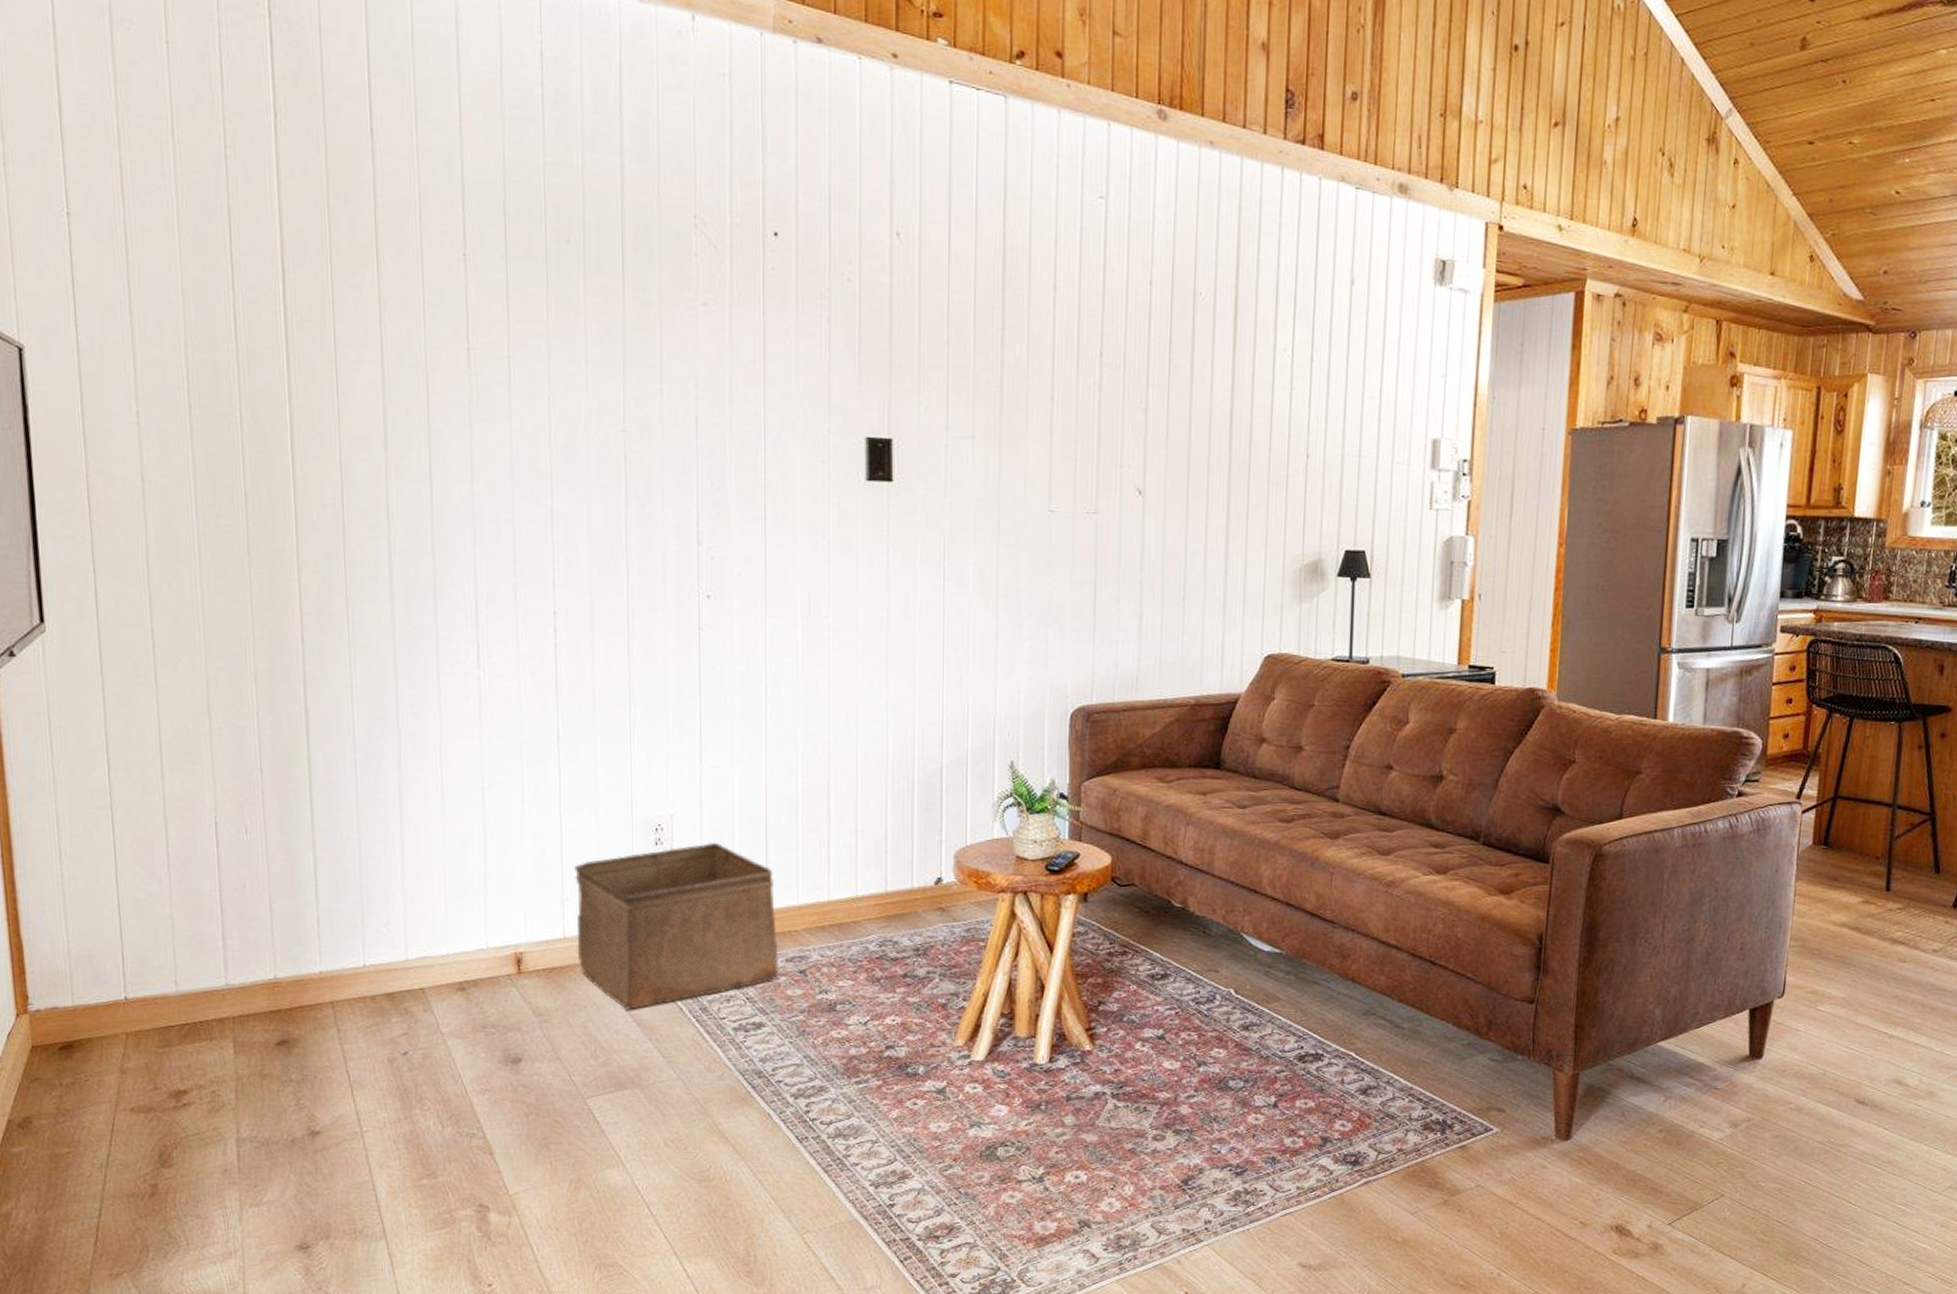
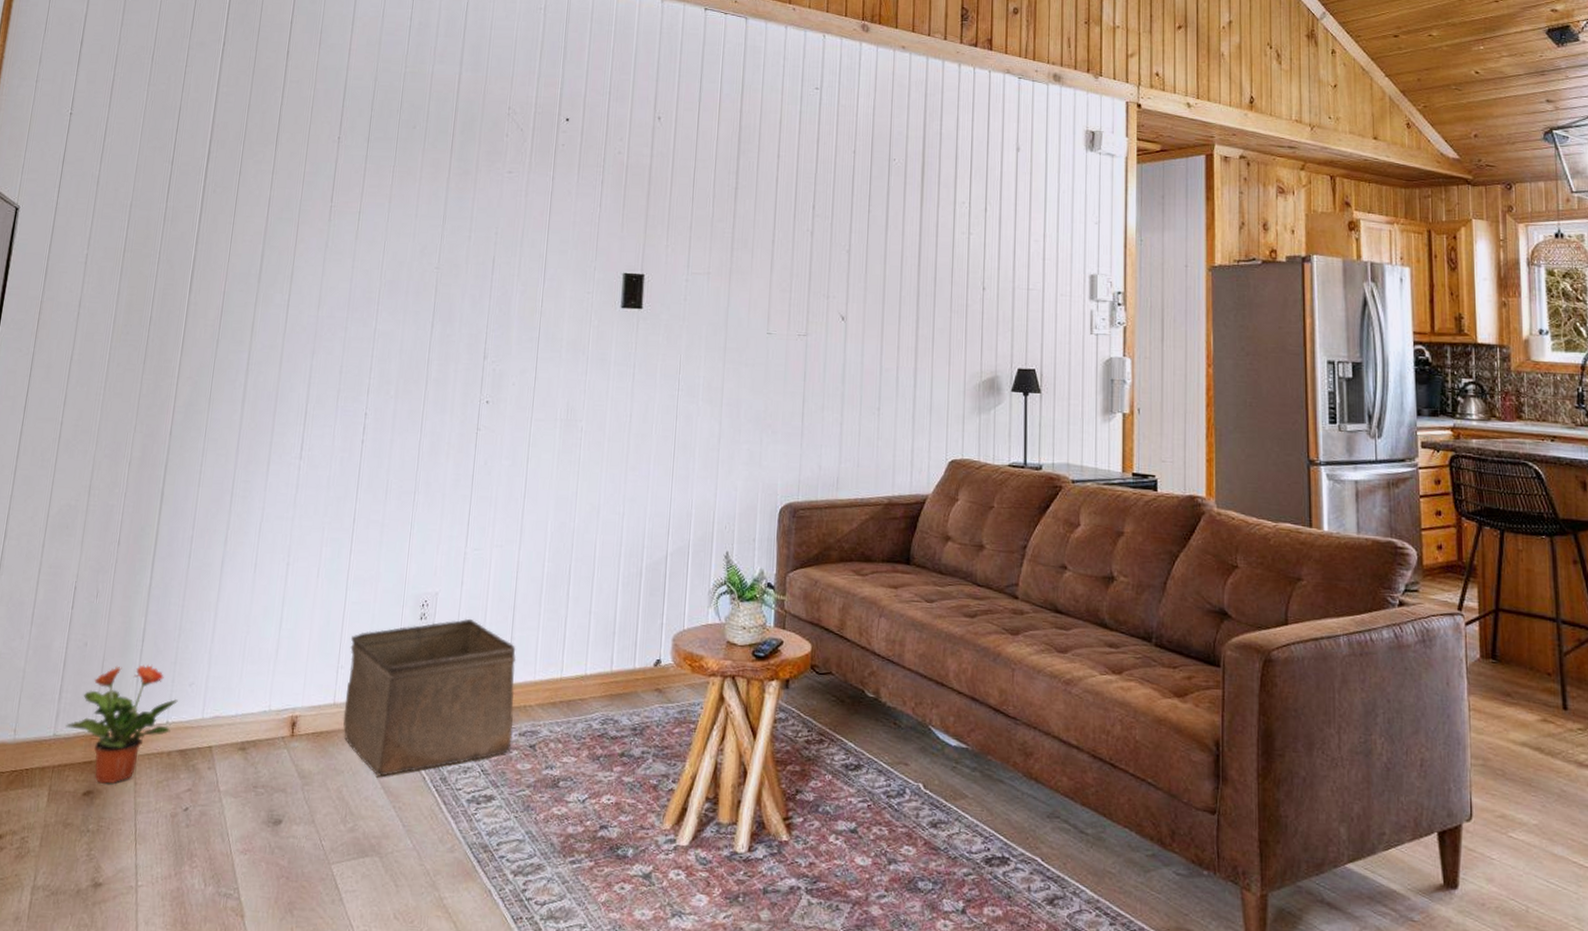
potted plant: none [238,904,373,1032] -> present [65,664,178,784]

